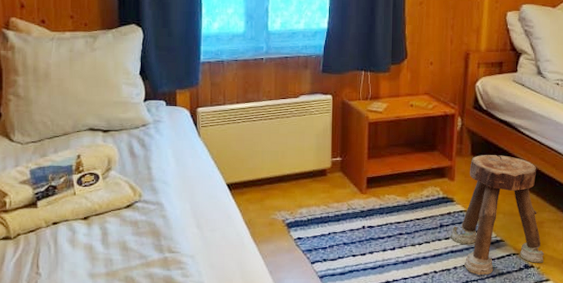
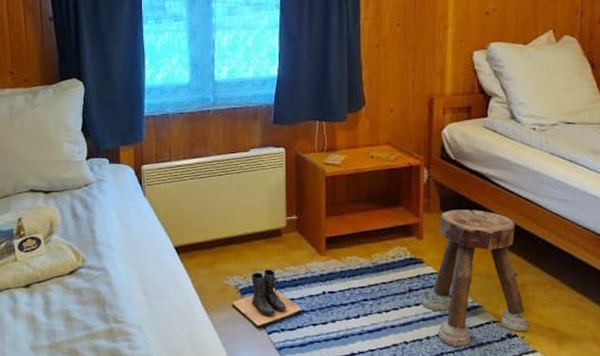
boots: none [278,205,343,257] -> present [231,269,302,326]

